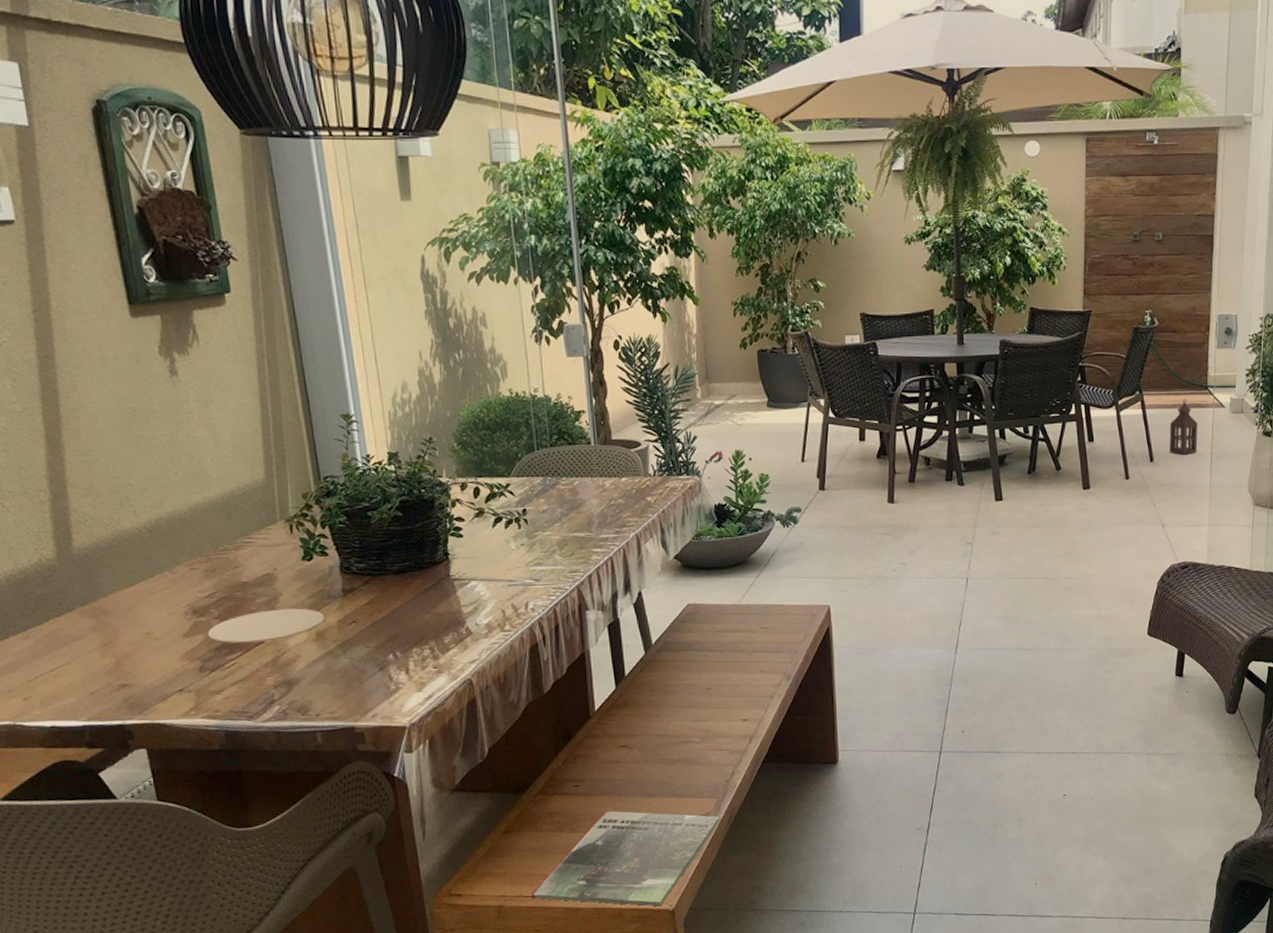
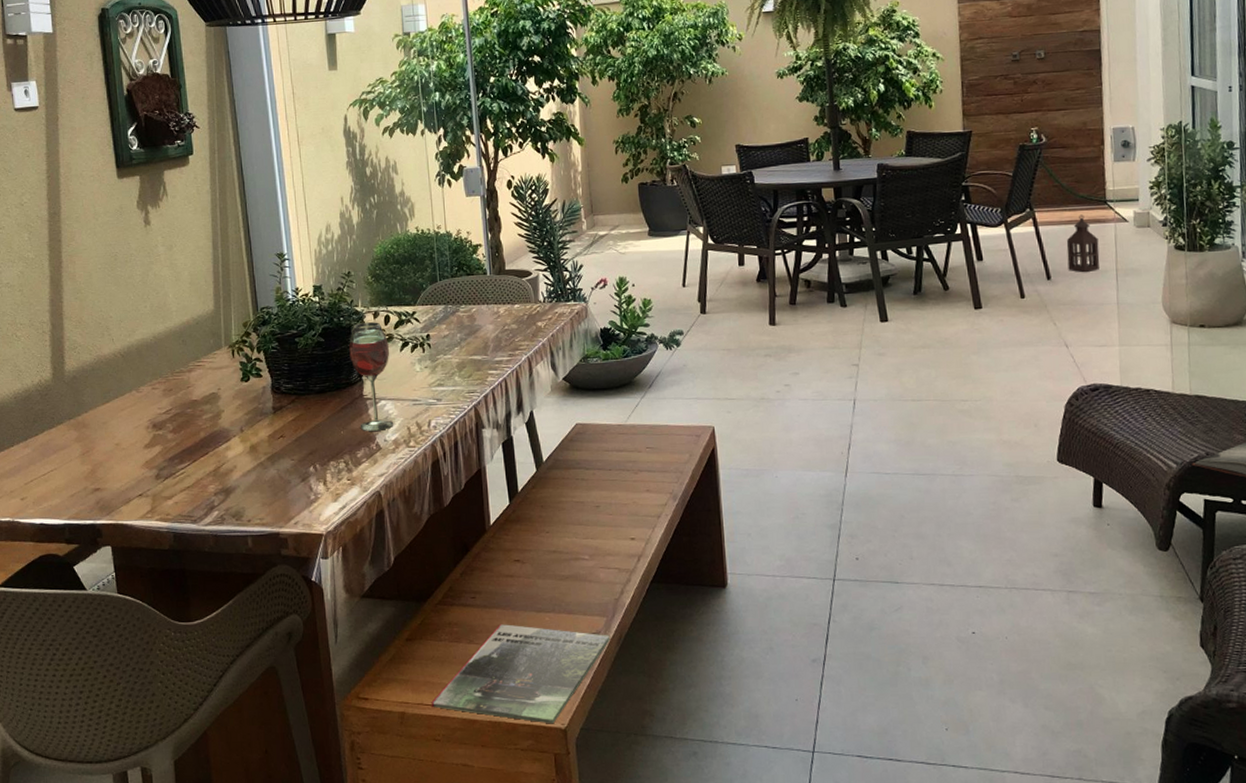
plate: present [208,608,325,644] -> none [164,423,257,455]
wineglass: none [432,495,487,615] -> present [349,322,394,431]

